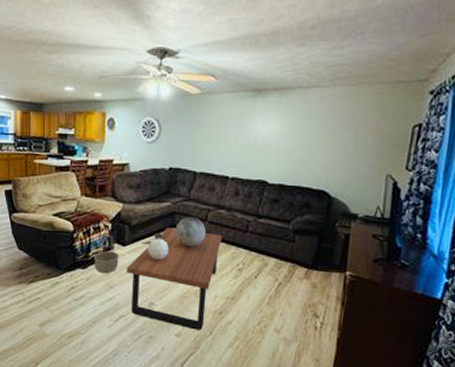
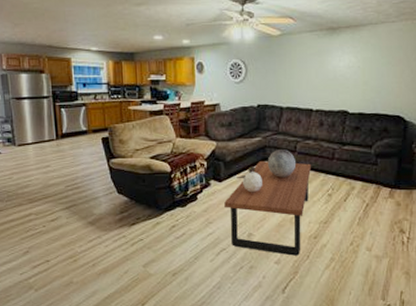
basket: present [94,235,119,274] -> none [192,172,217,210]

